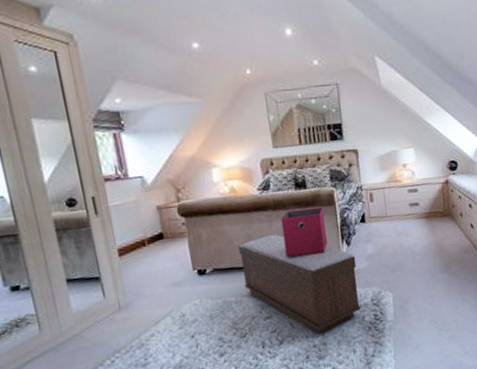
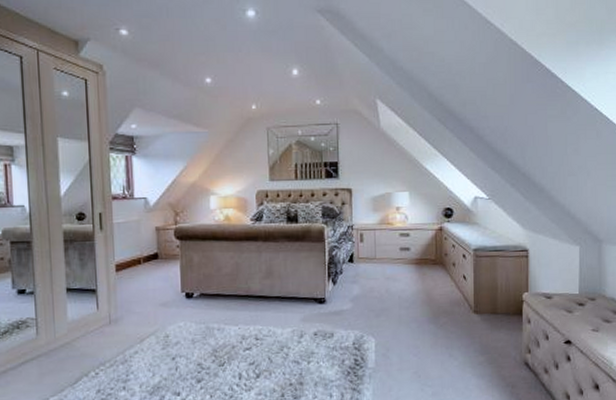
bench: present [238,234,362,334] -> none [226,266,342,373]
storage bin: present [280,207,328,258] -> none [270,242,314,291]

